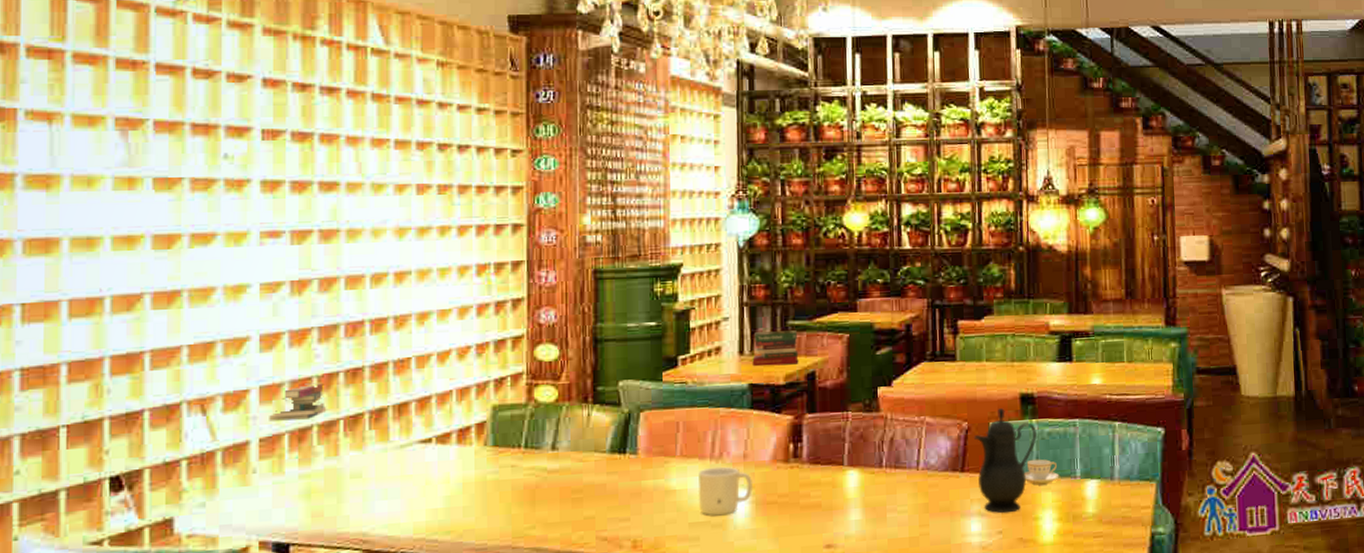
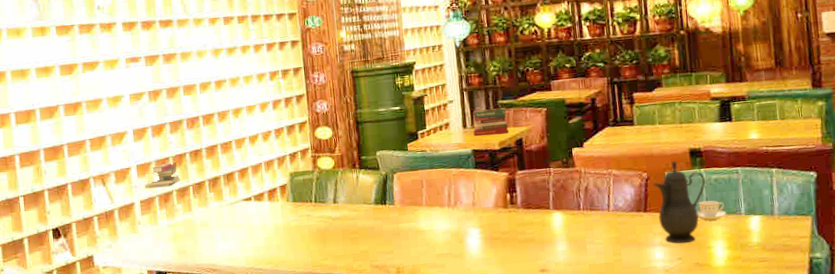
mug: present [698,466,754,516] -> none [440,212,482,249]

